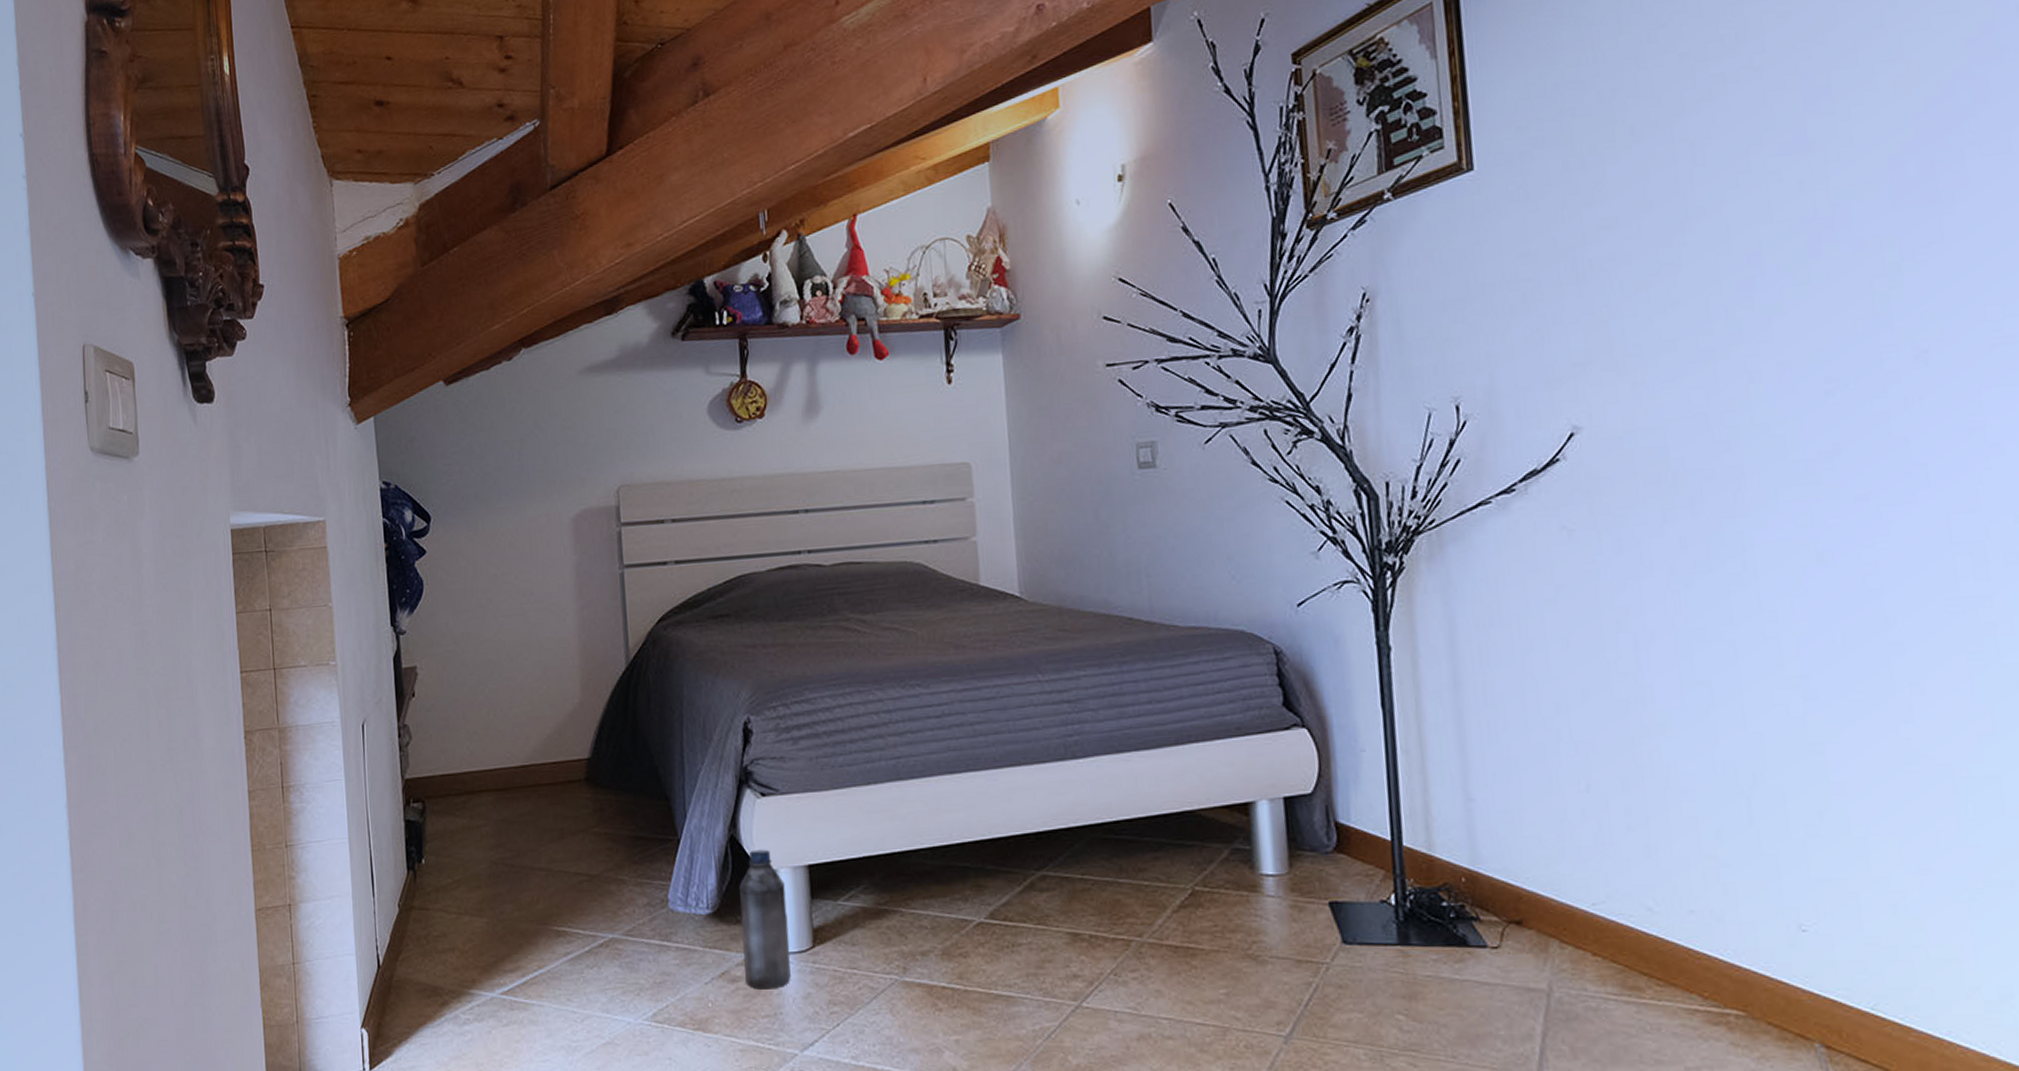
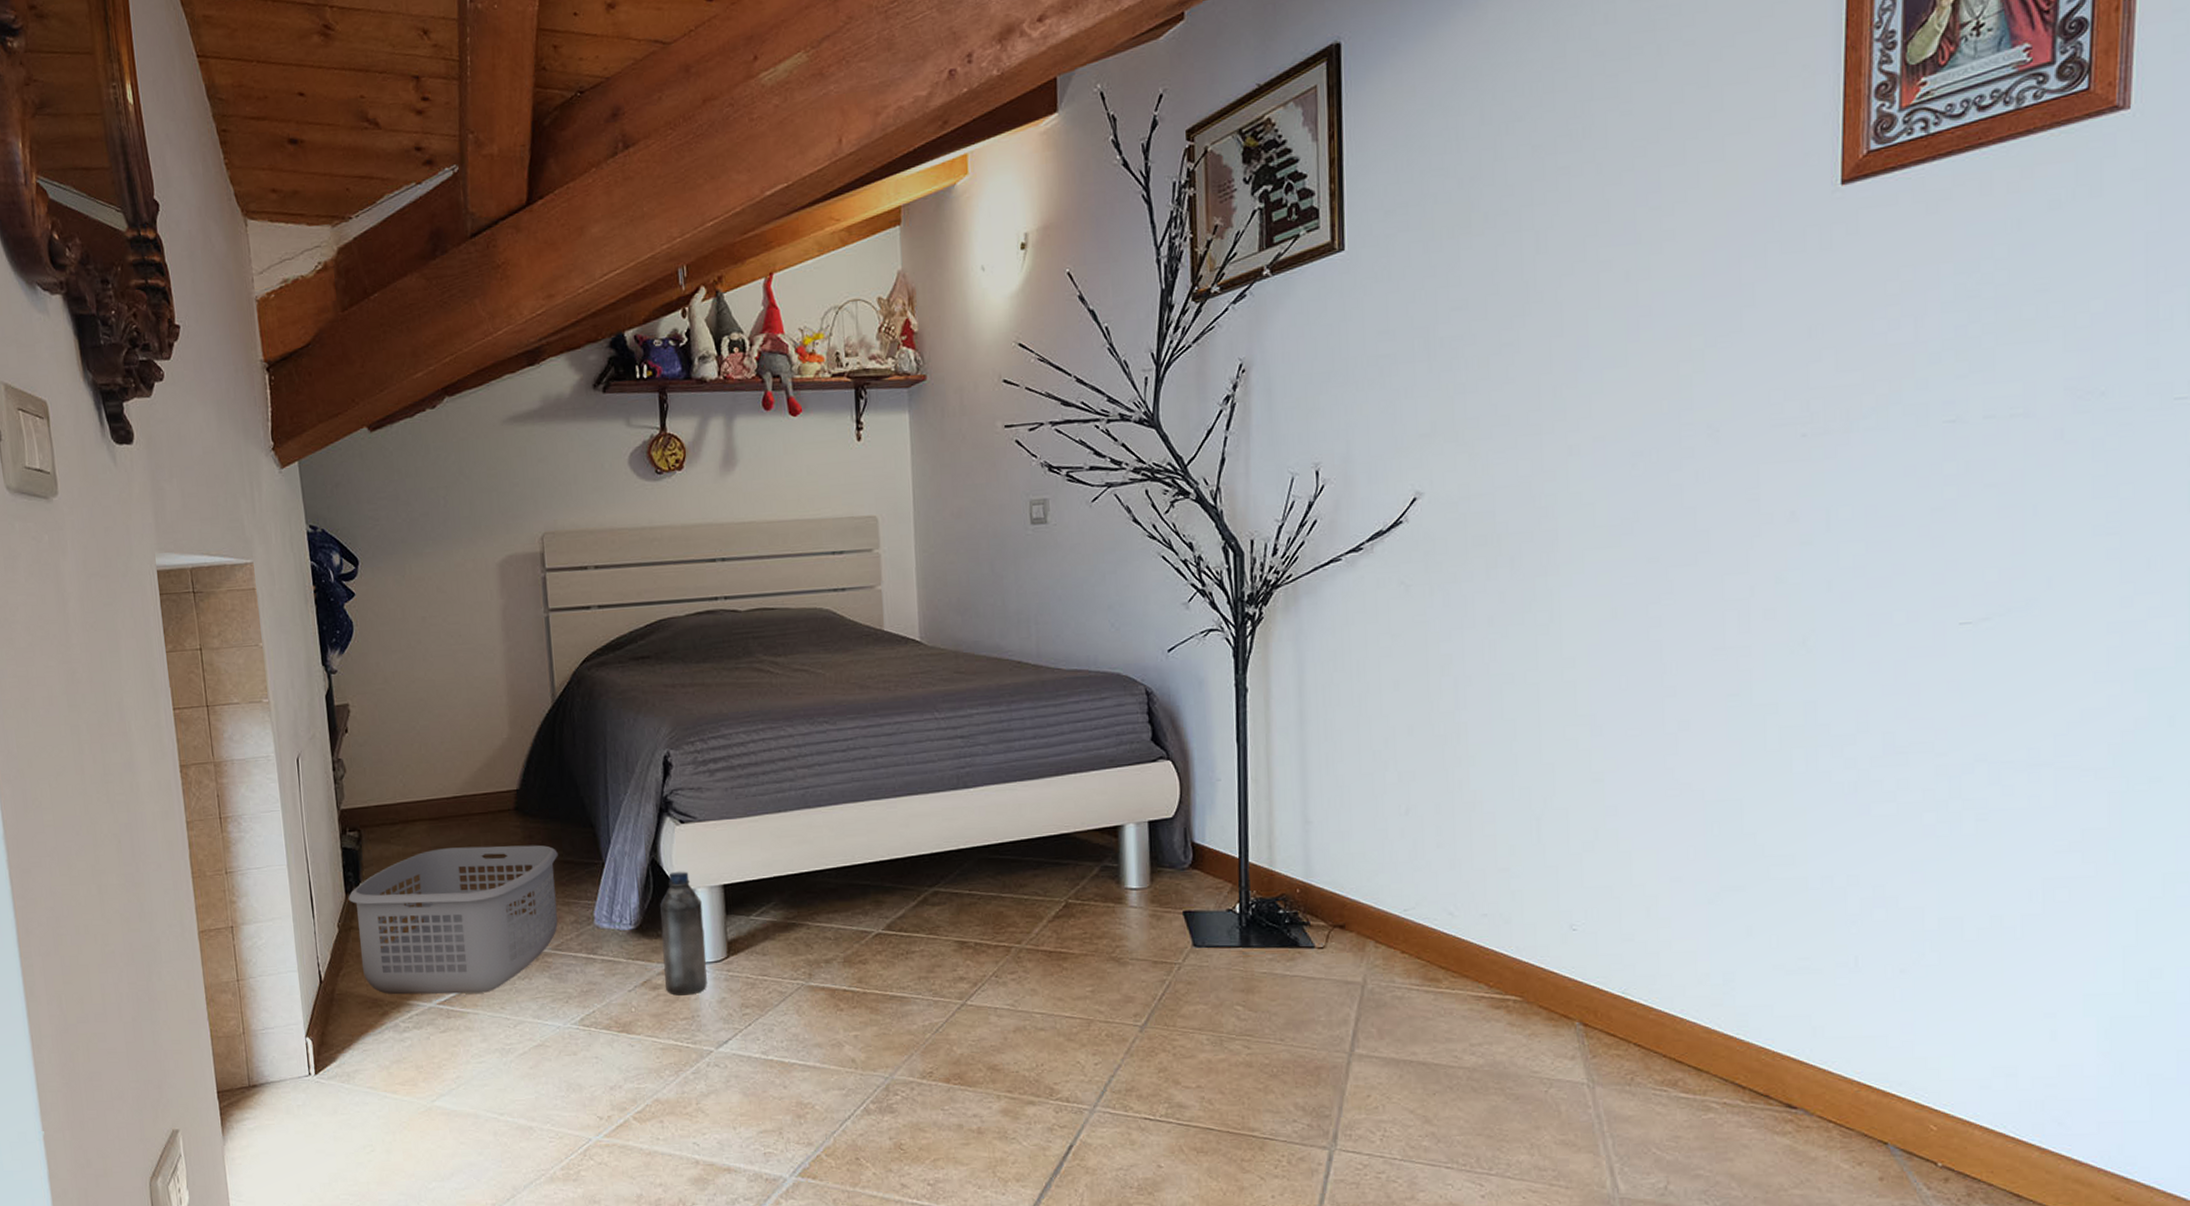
clothes hamper: none [410,818,631,983] -> present [348,845,558,995]

